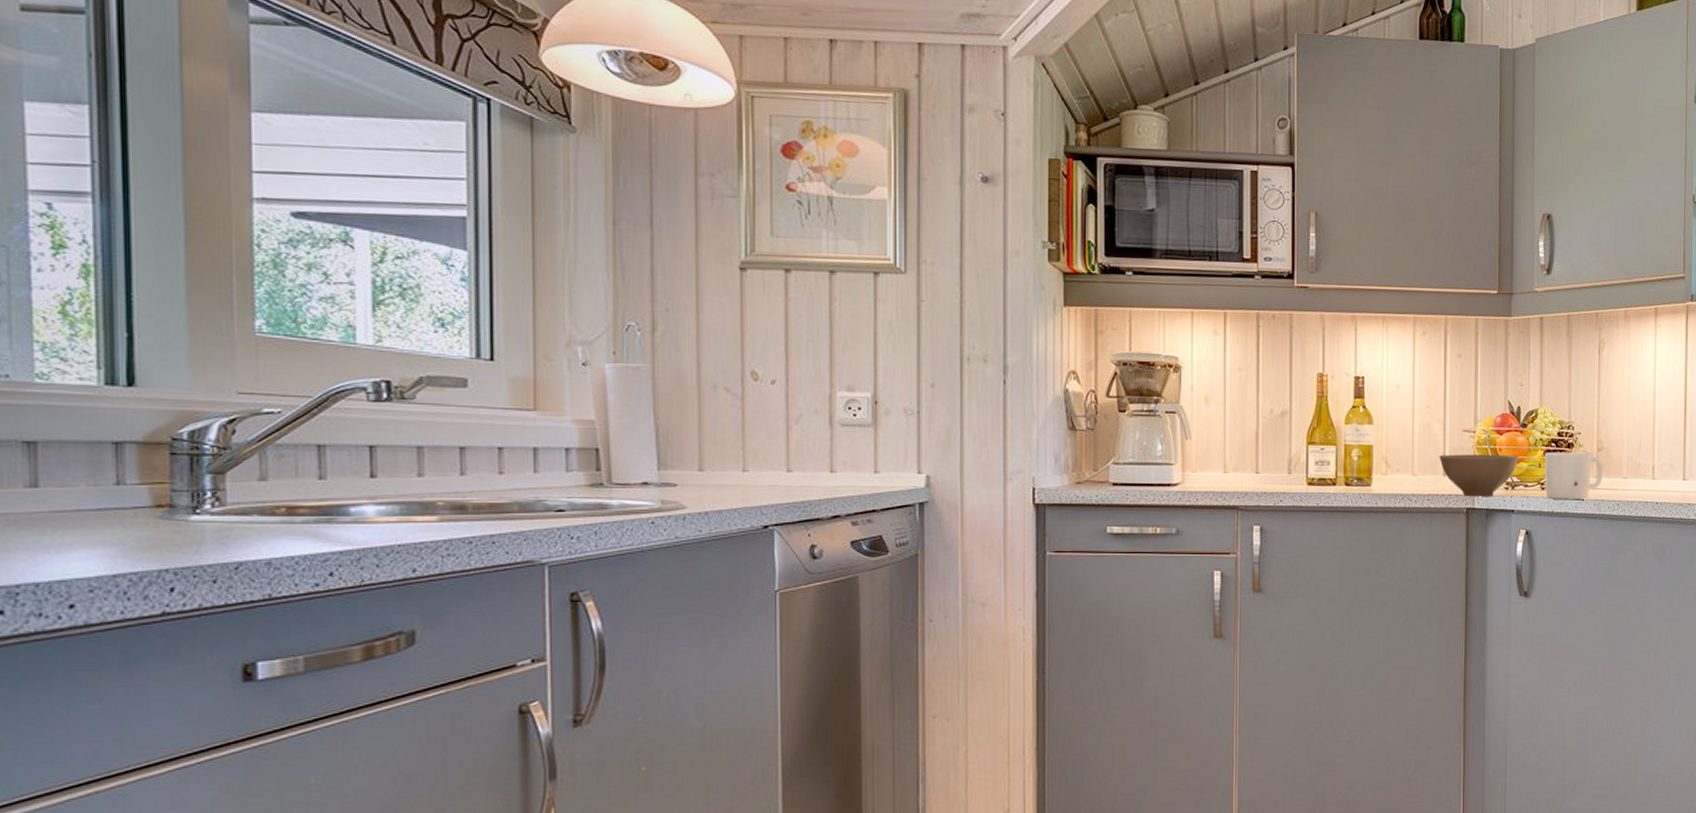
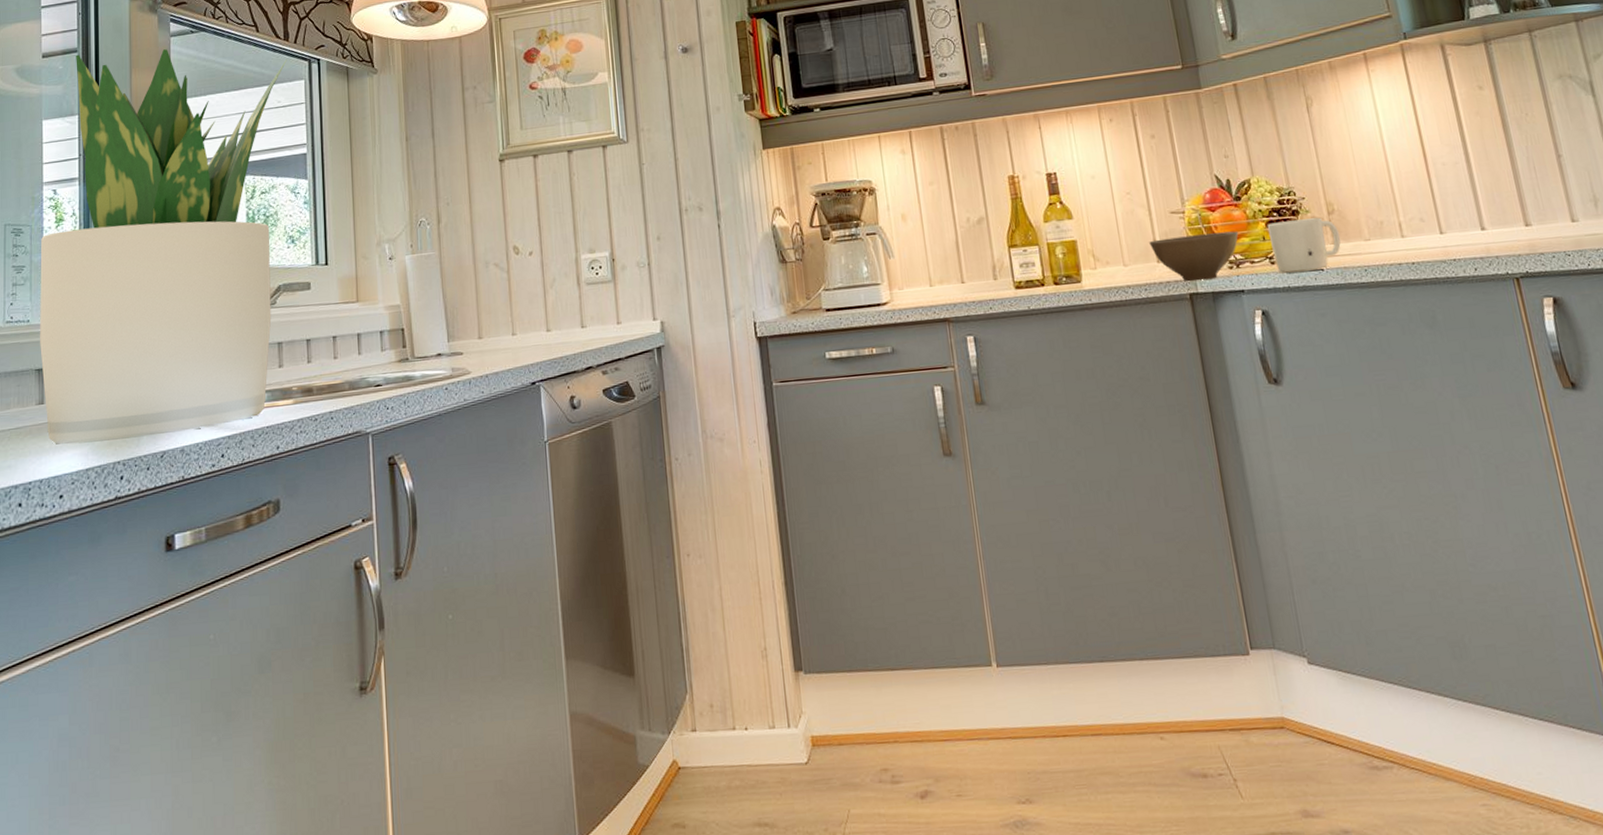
planter: none [25,17,440,542] -> present [40,49,287,445]

